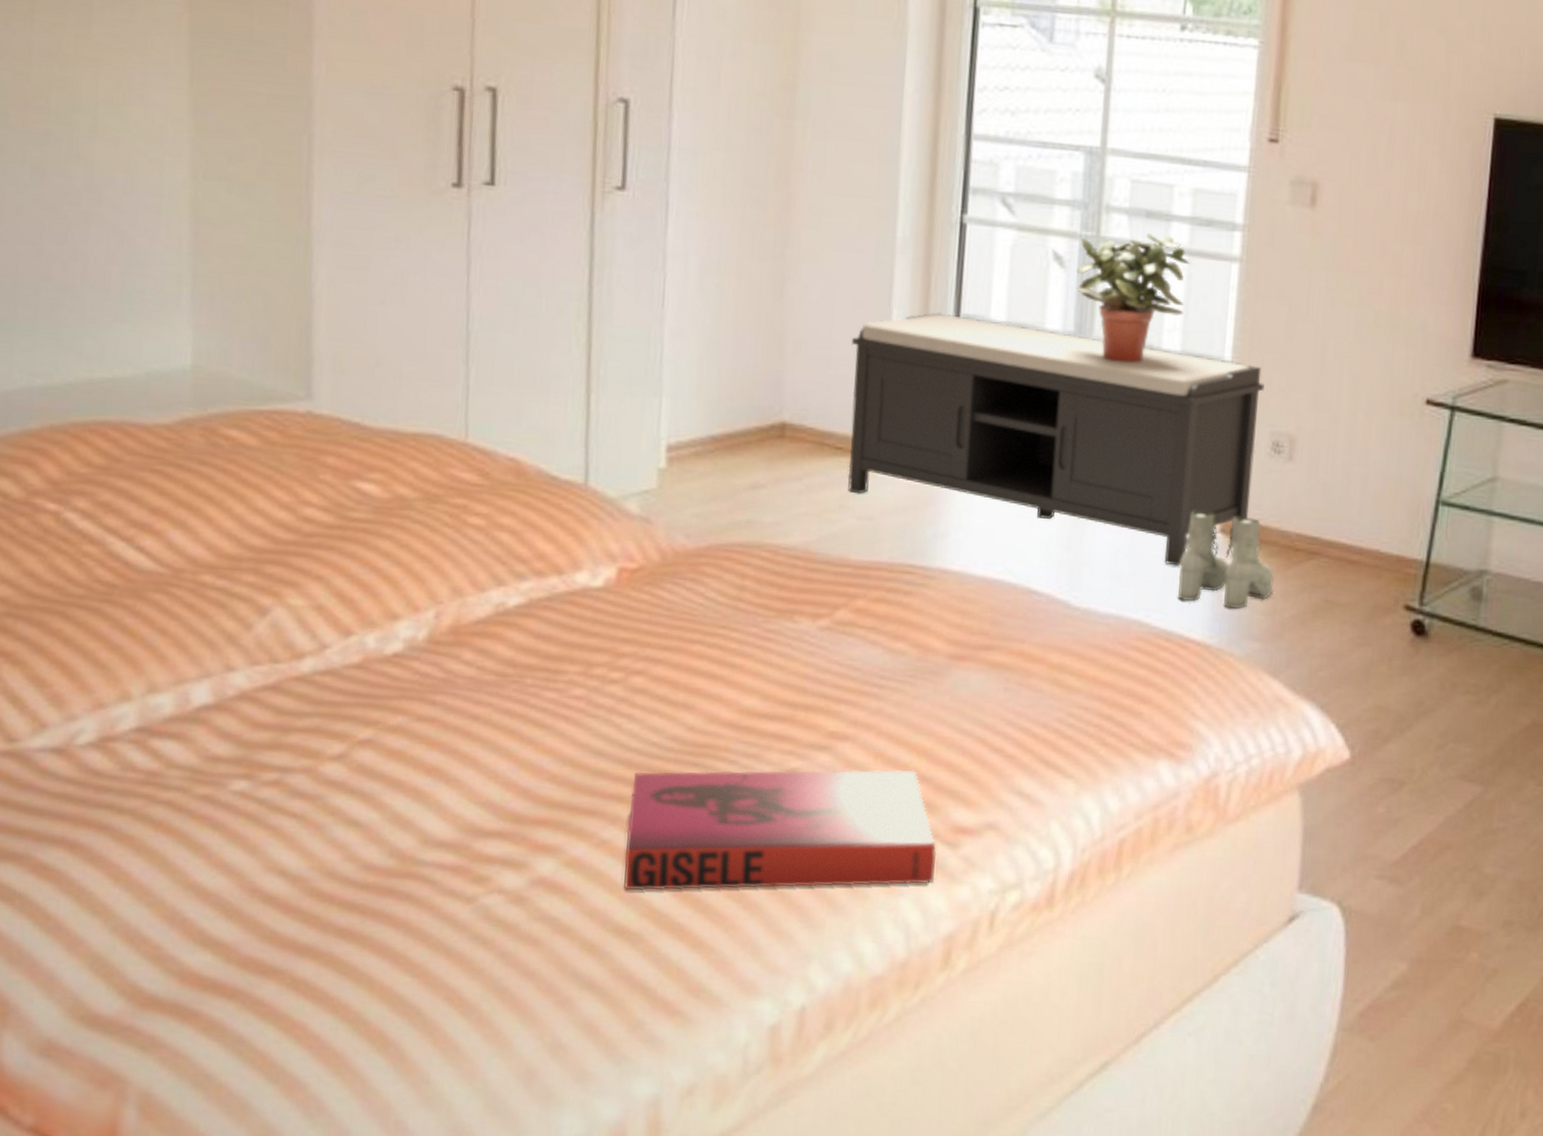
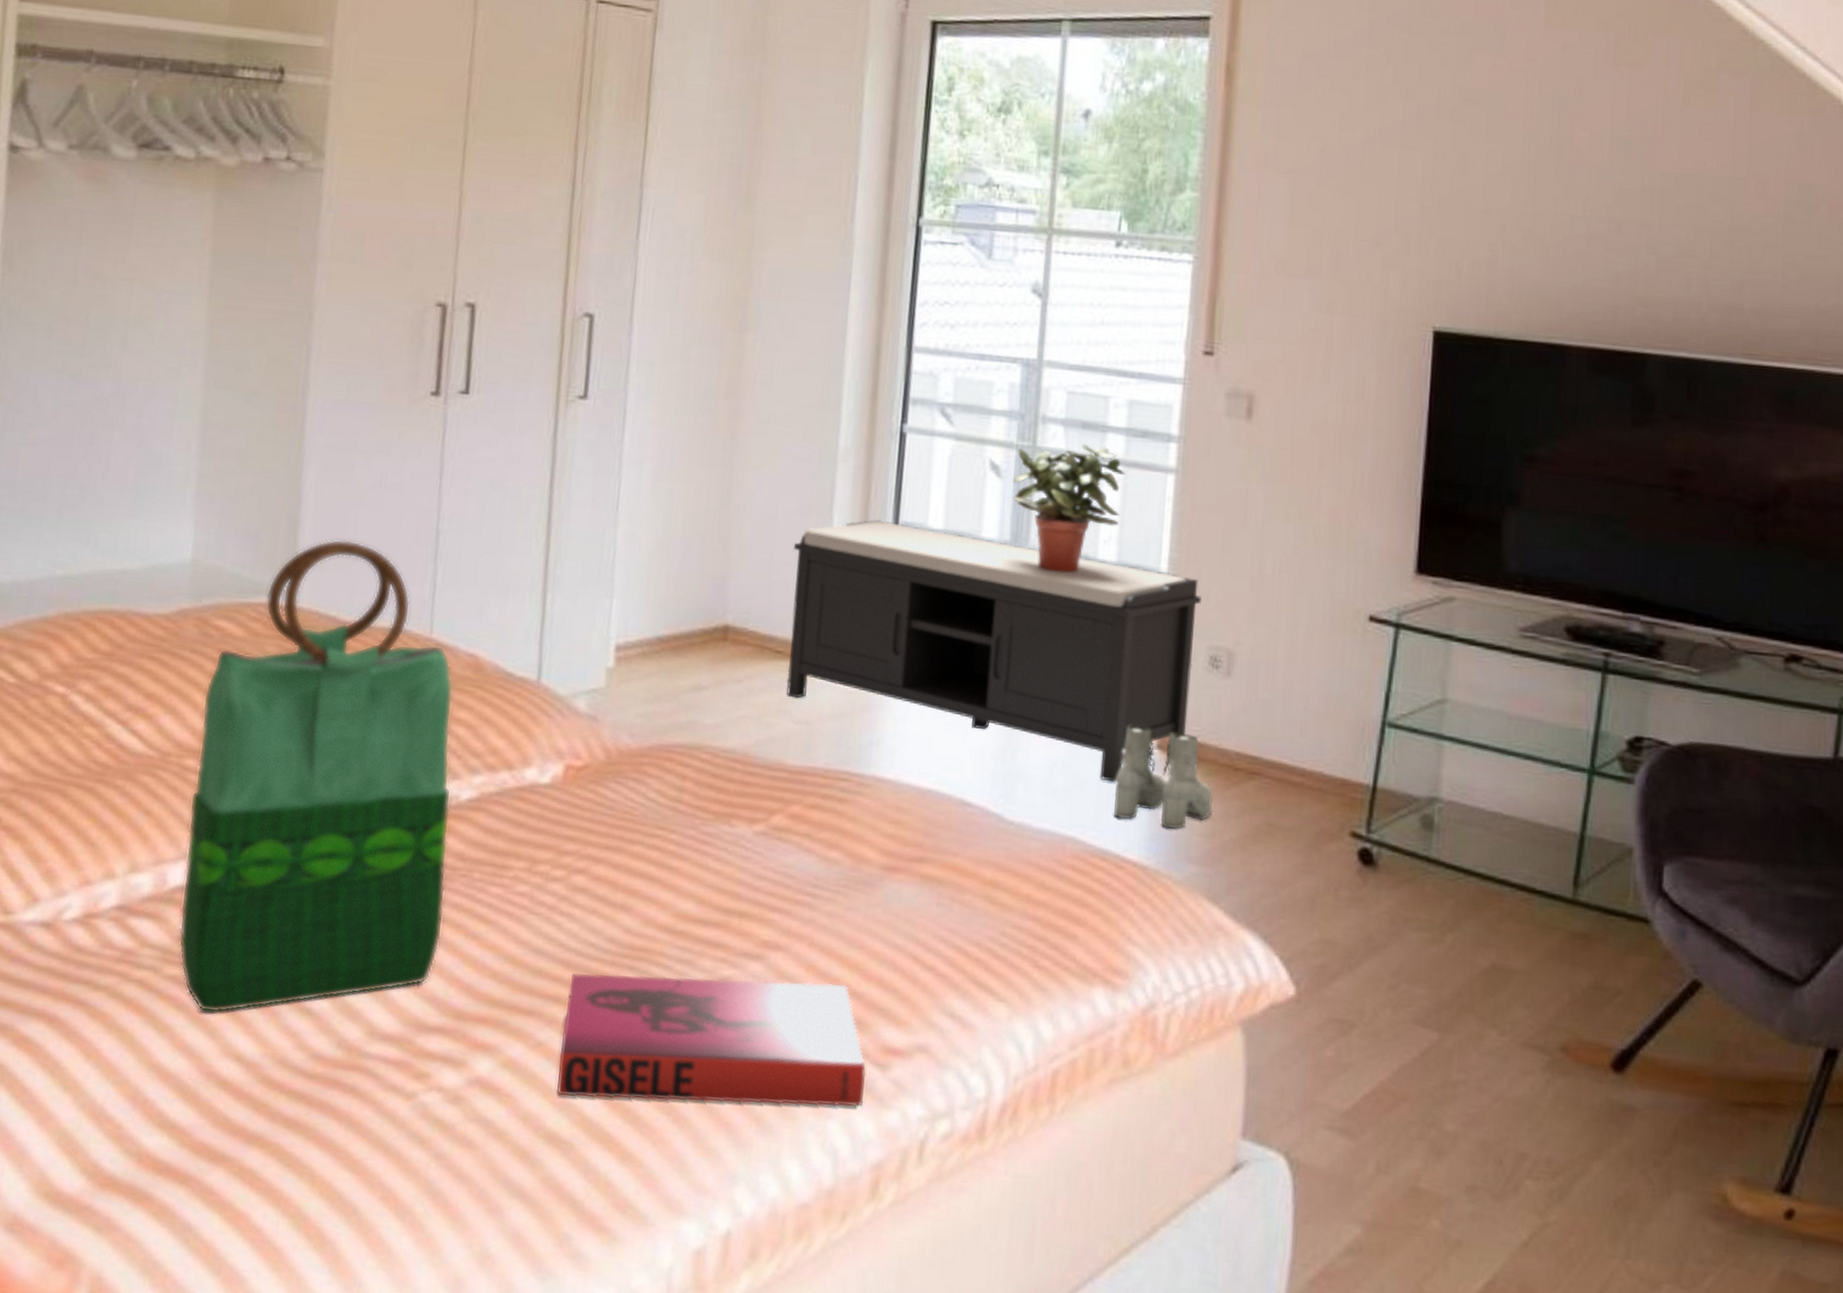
tote bag: none [207,341,498,831] -> present [178,539,454,1014]

